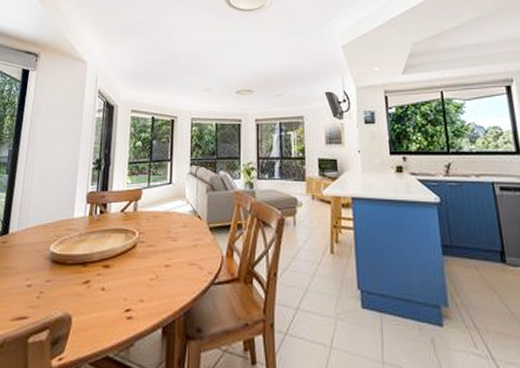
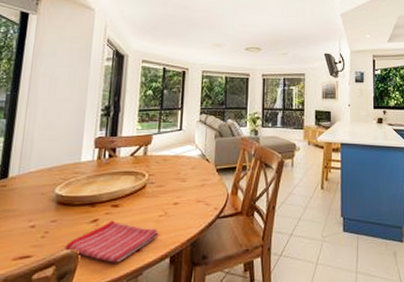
dish towel: none [58,282,150,331] -> present [65,220,159,263]

